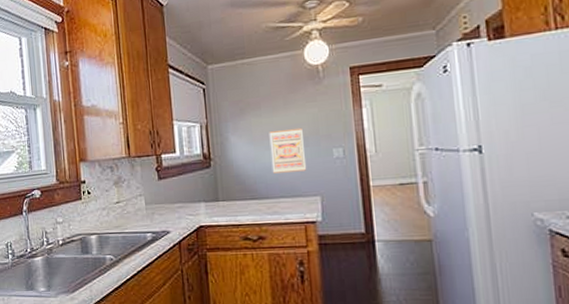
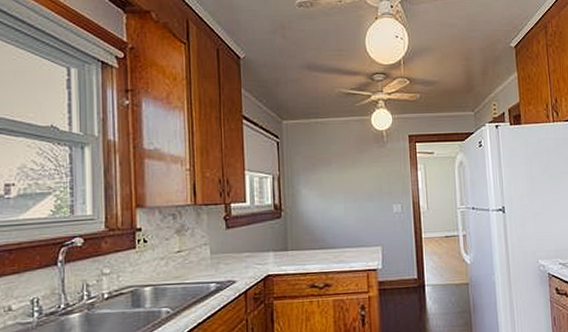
wall art: present [269,127,307,174] -> none [338,184,371,225]

